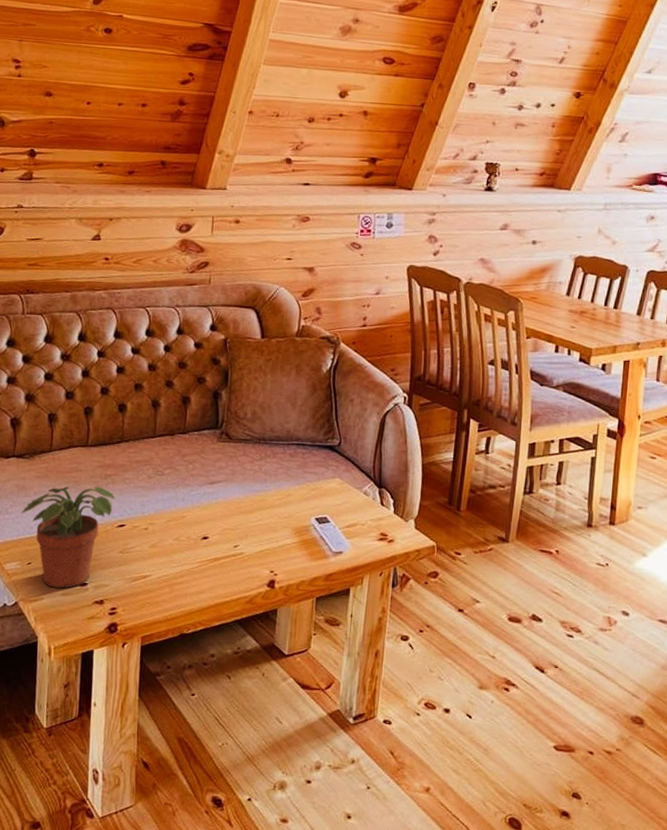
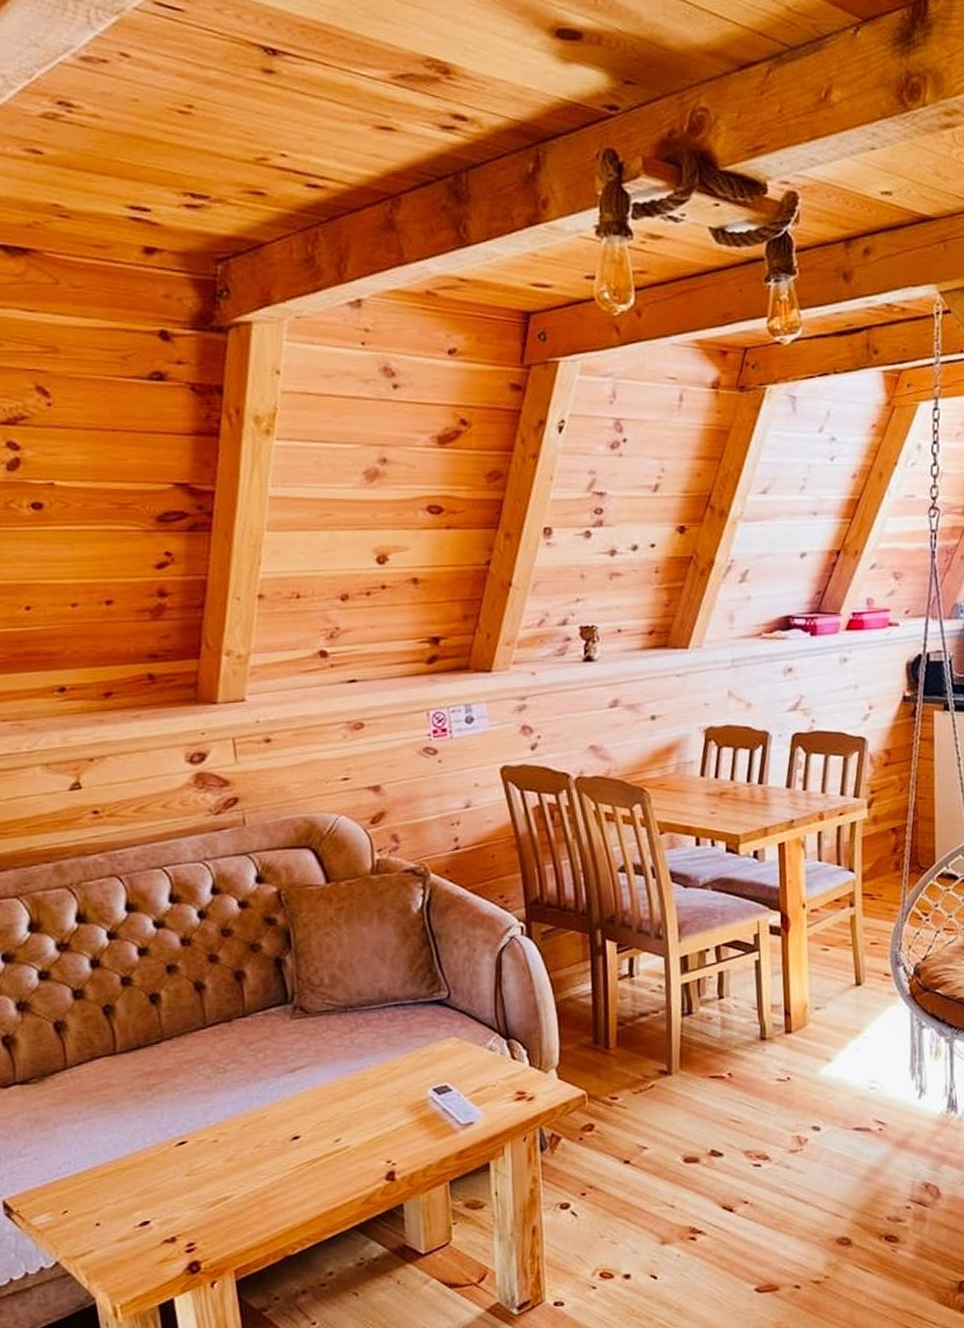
potted plant: present [21,486,116,589] -> none [41,1100,168,1235]

